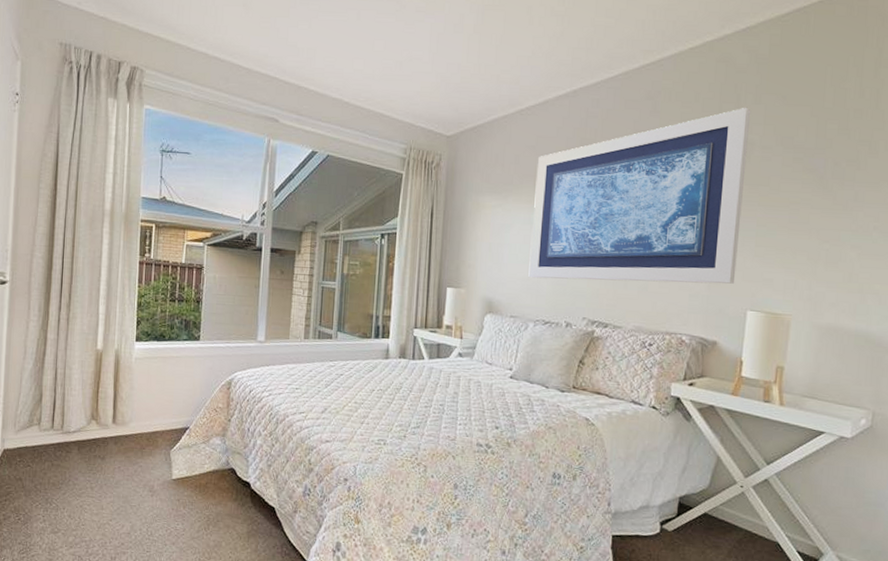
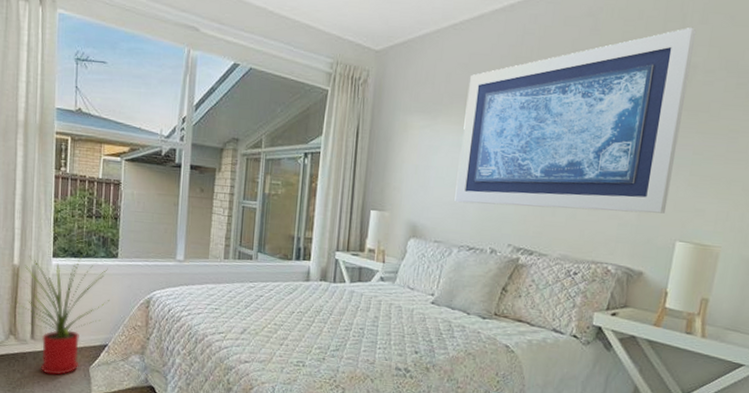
house plant: none [96,339,192,460] -> present [13,256,110,375]

